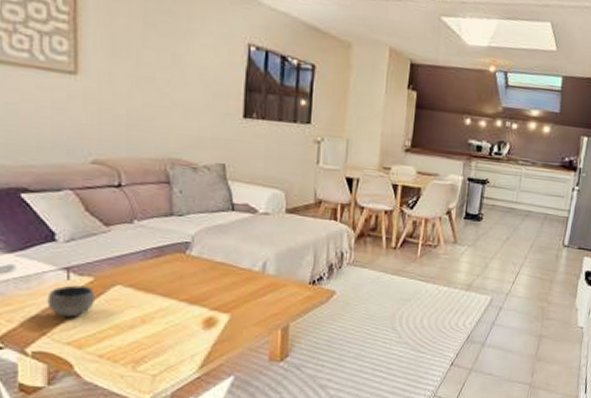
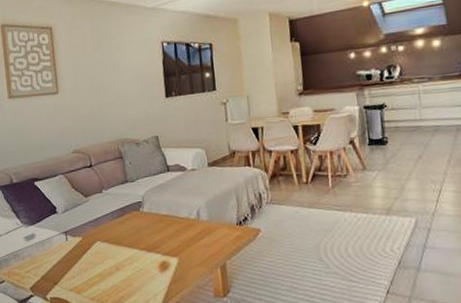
bowl: present [47,285,96,318] -> none [55,244,85,270]

